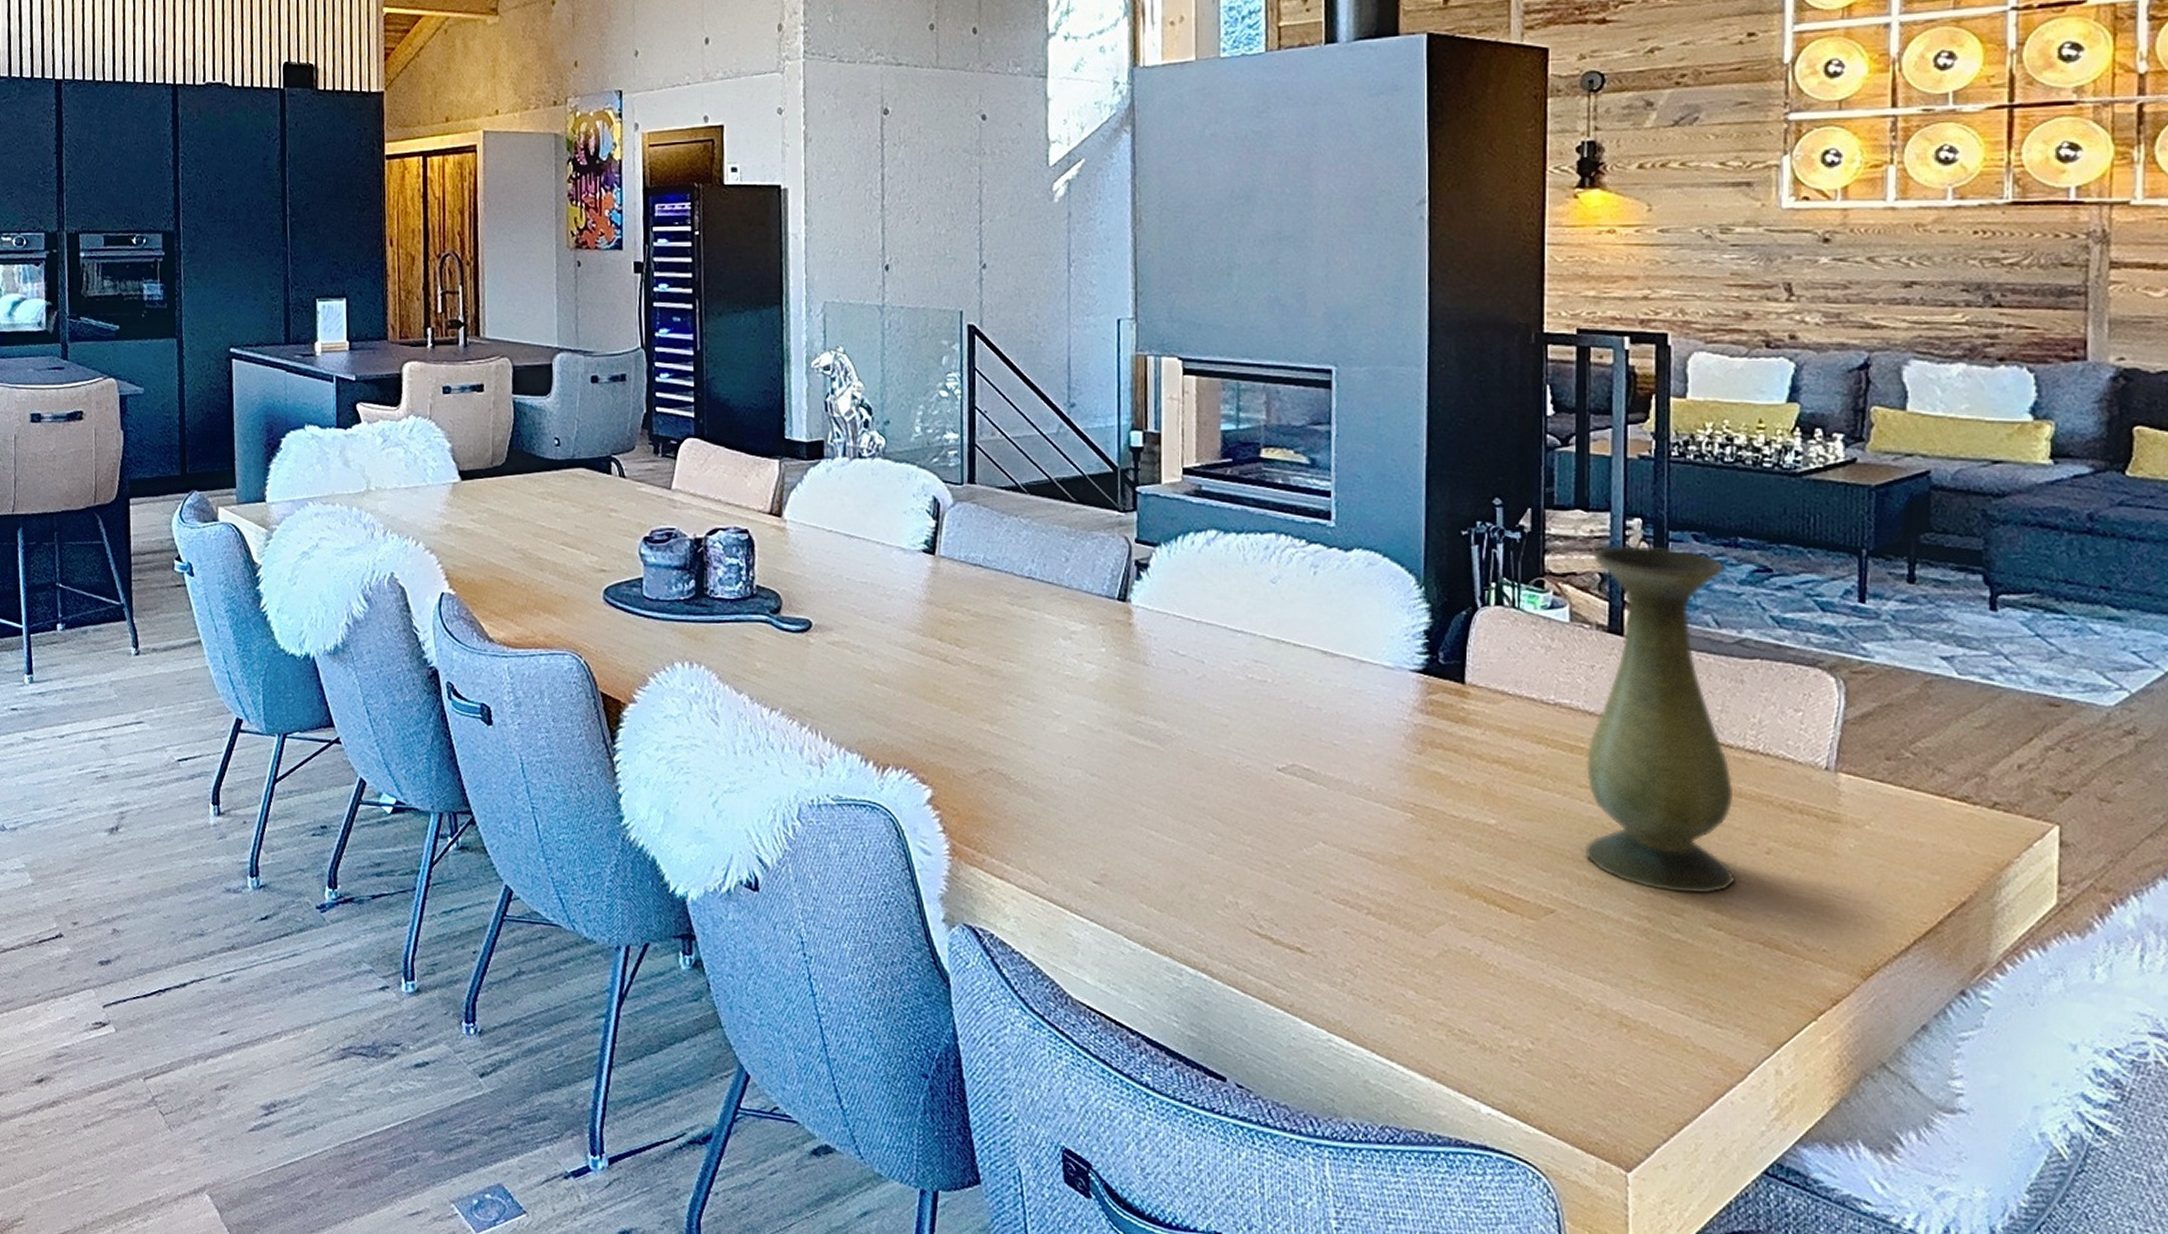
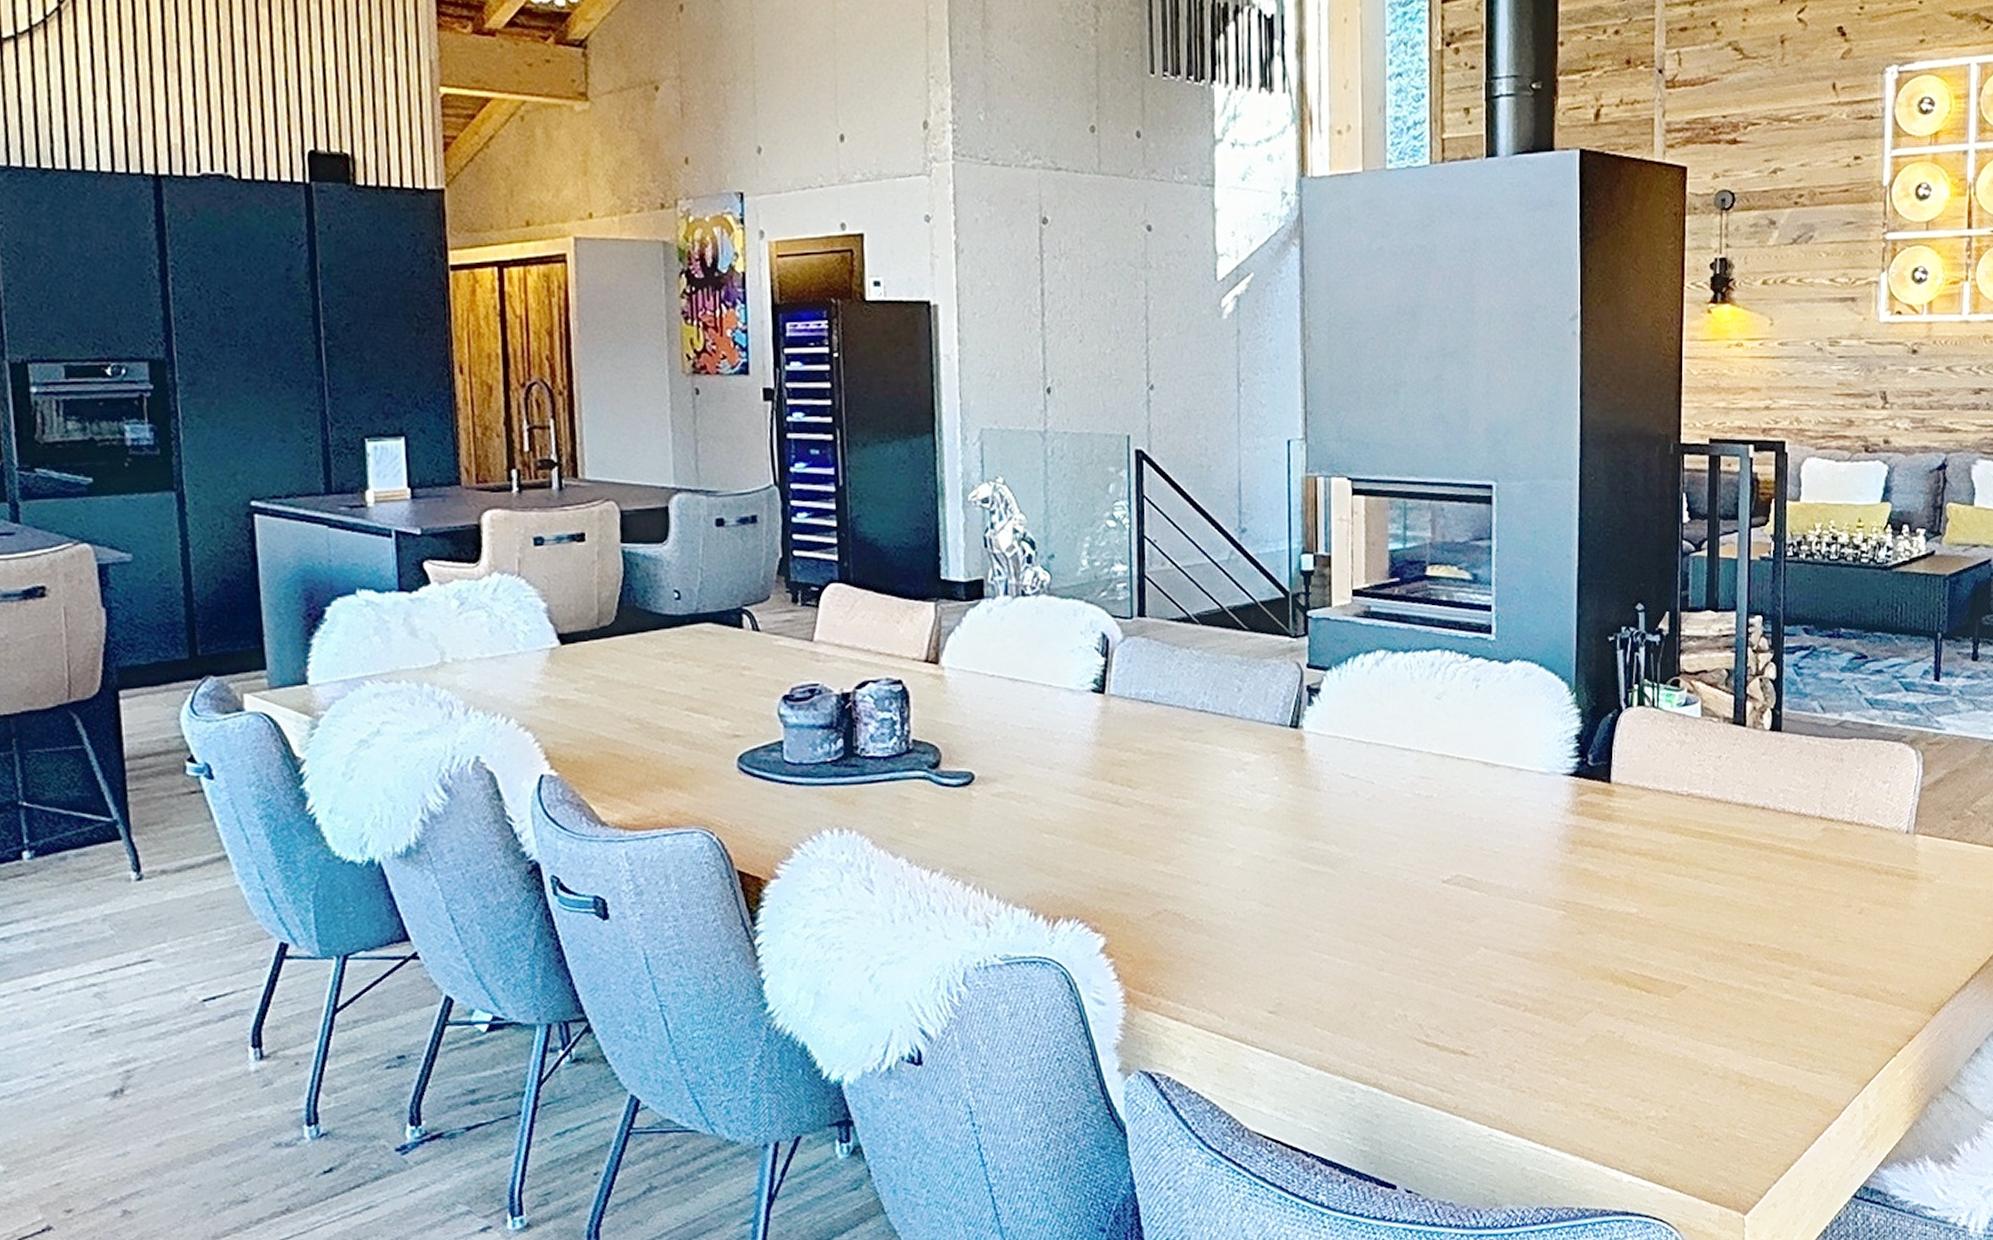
vase: present [1586,546,1736,894] -> none [1713,641,1835,958]

